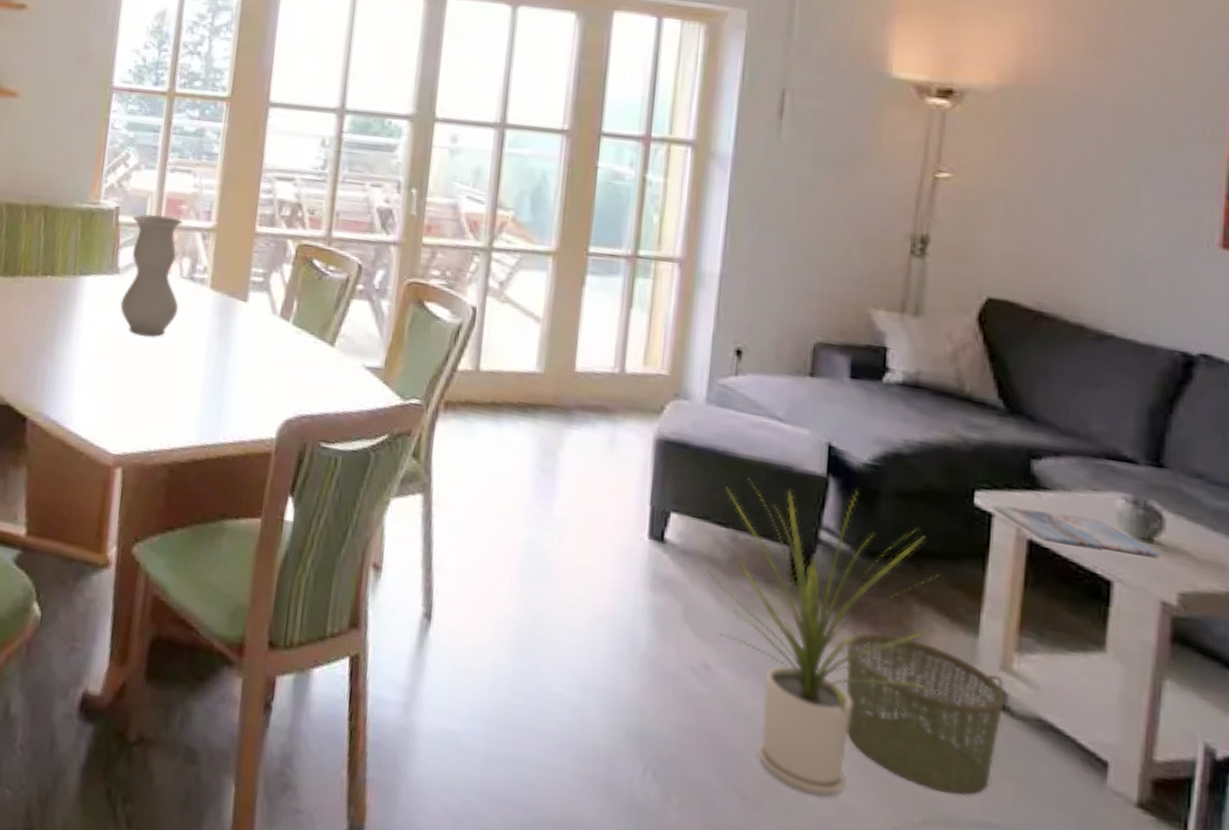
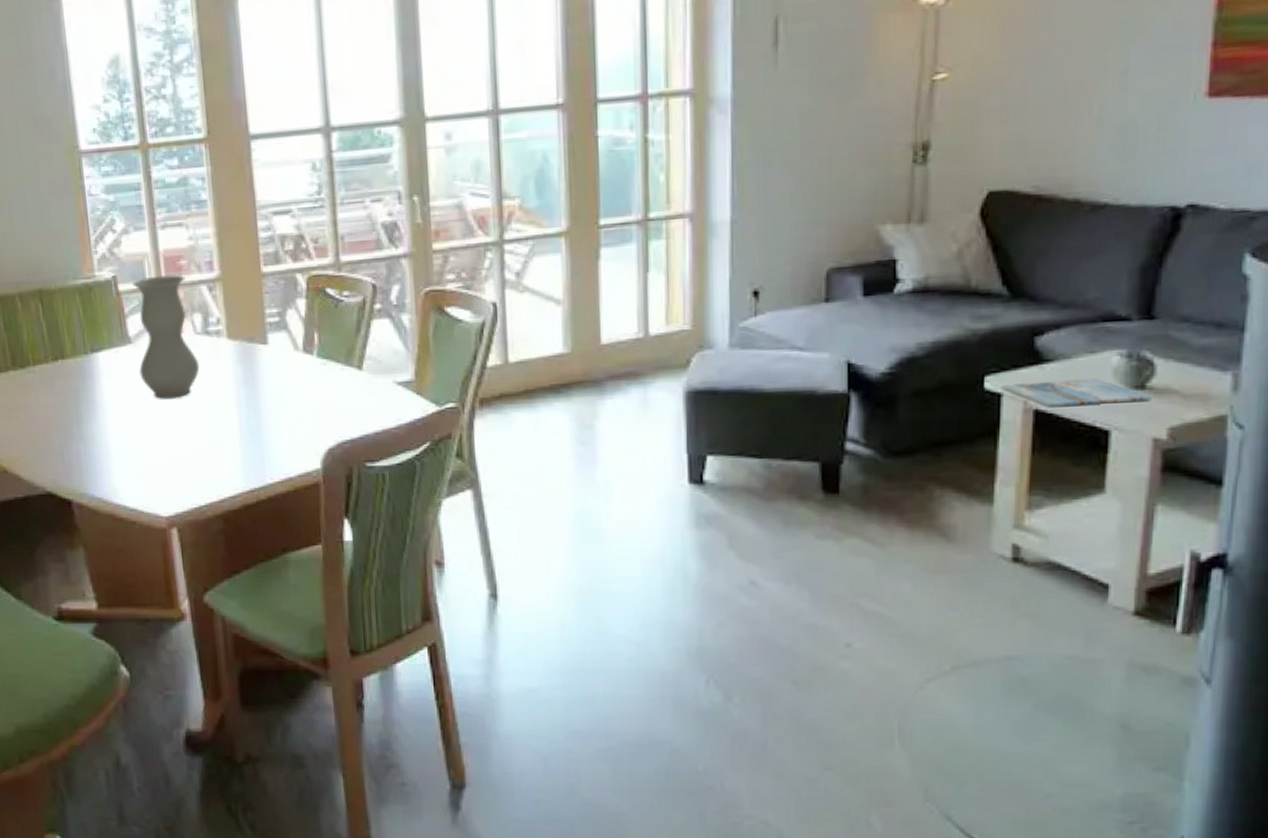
house plant: present [707,478,945,798] -> none [746,399,966,668]
basket: present [845,632,1005,795] -> none [877,519,1019,640]

